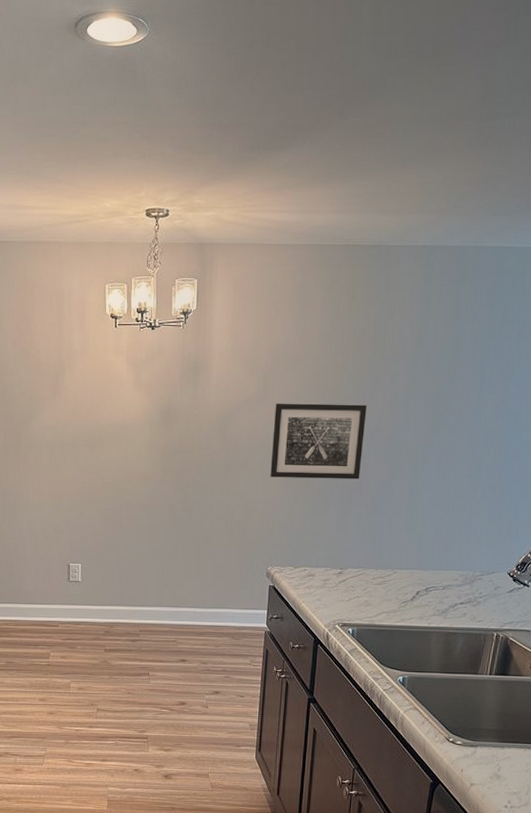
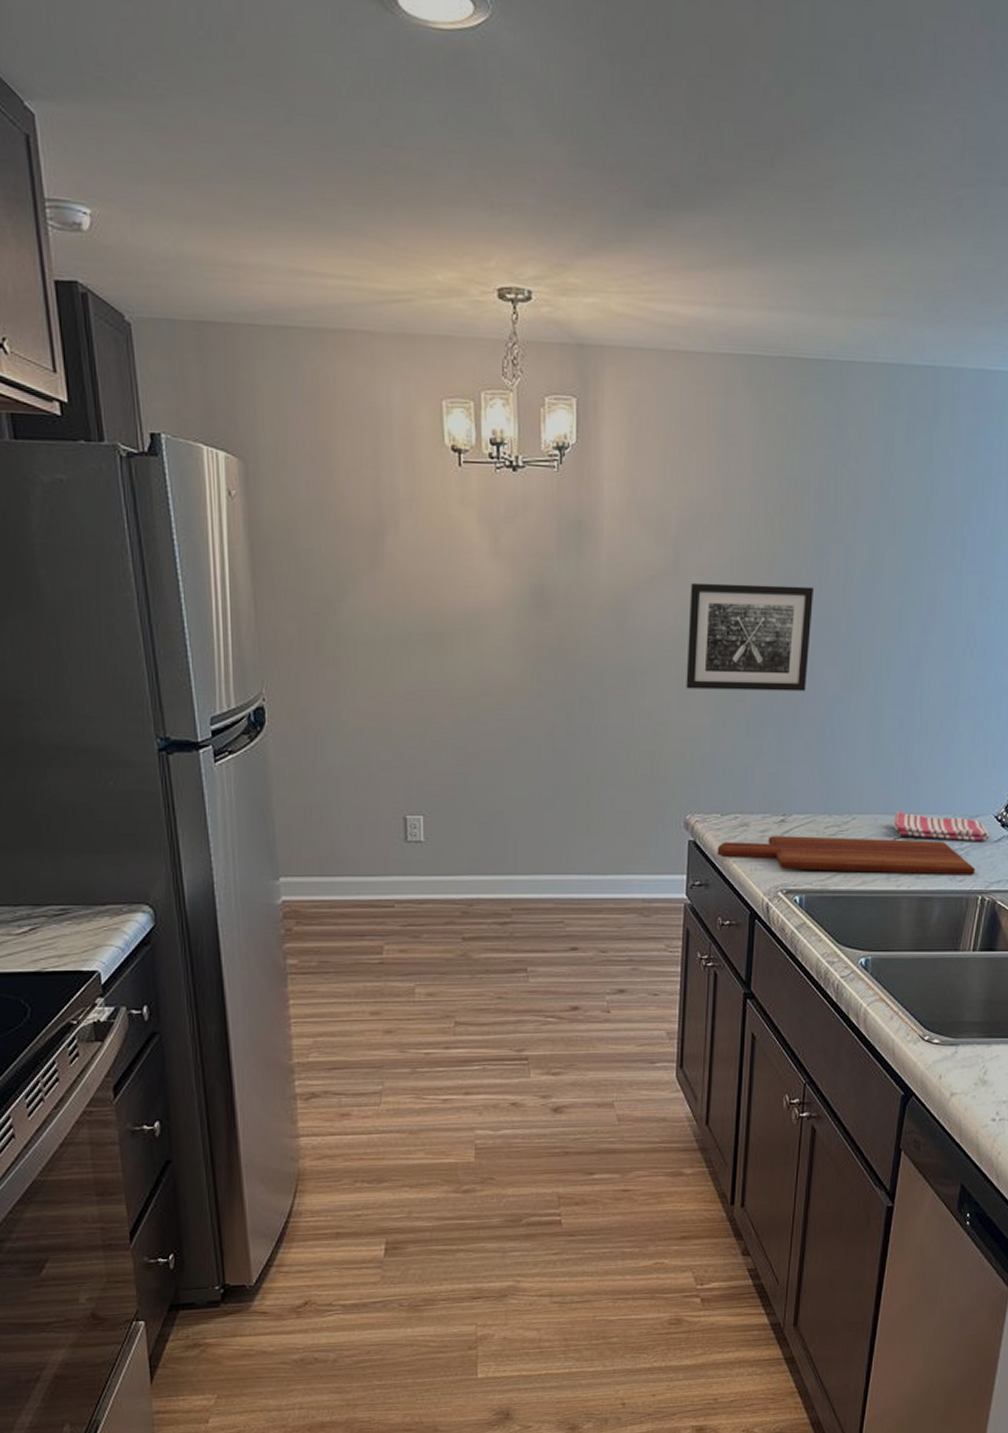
cutting board: none [290,584,492,617] -> present [717,836,975,875]
dish towel: none [425,568,504,592] -> present [892,811,991,841]

